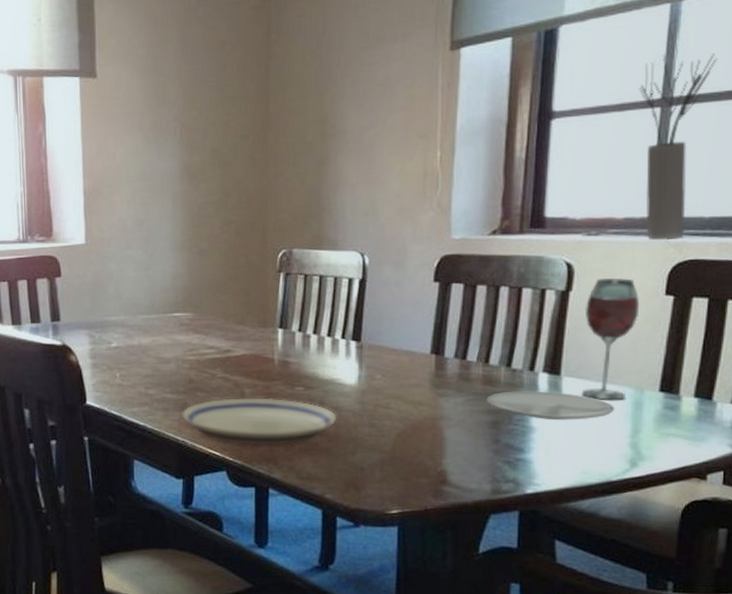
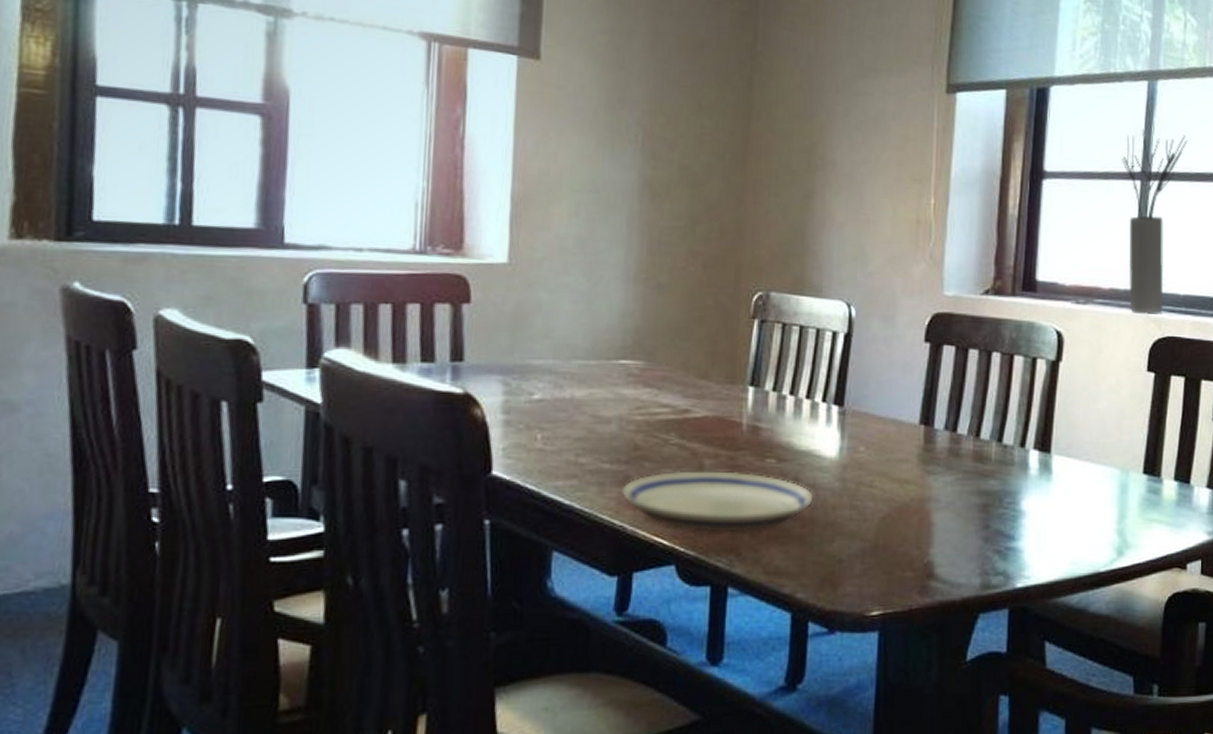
plate: present [486,391,615,420] -> none [977,469,1103,504]
wineglass: present [581,278,640,400] -> none [1071,350,1125,482]

